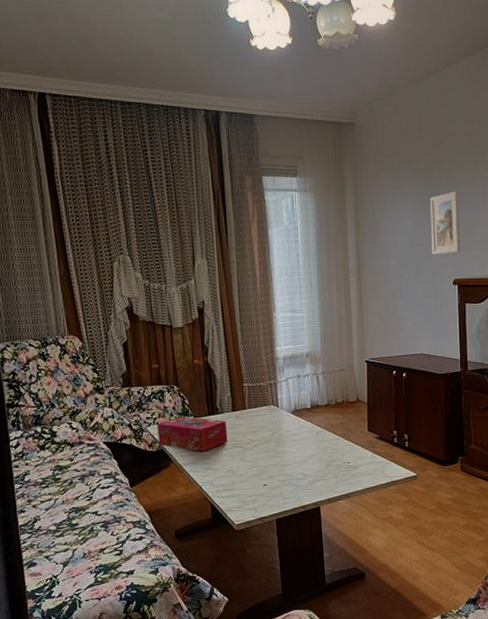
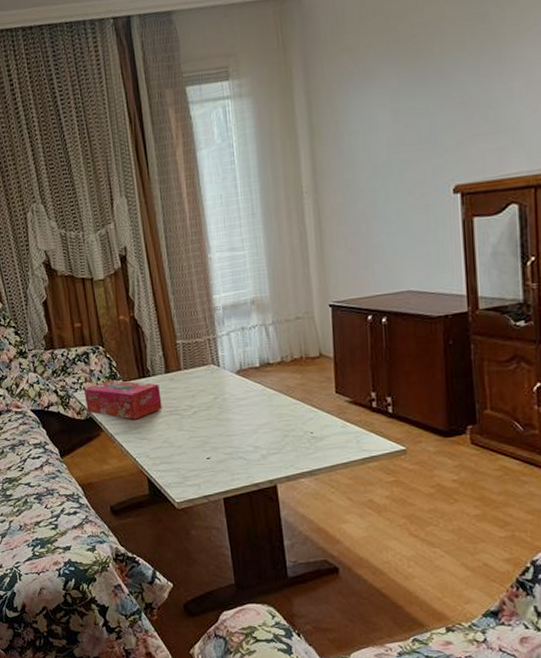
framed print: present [429,191,461,254] -> none [414,61,464,155]

